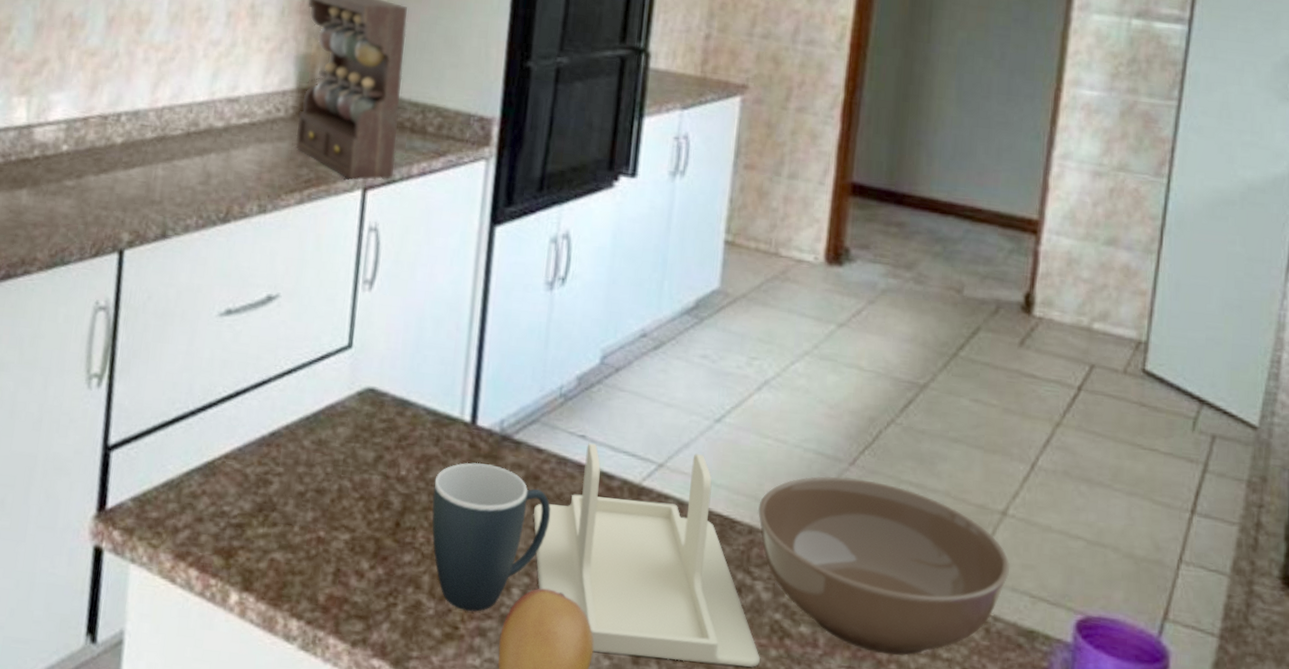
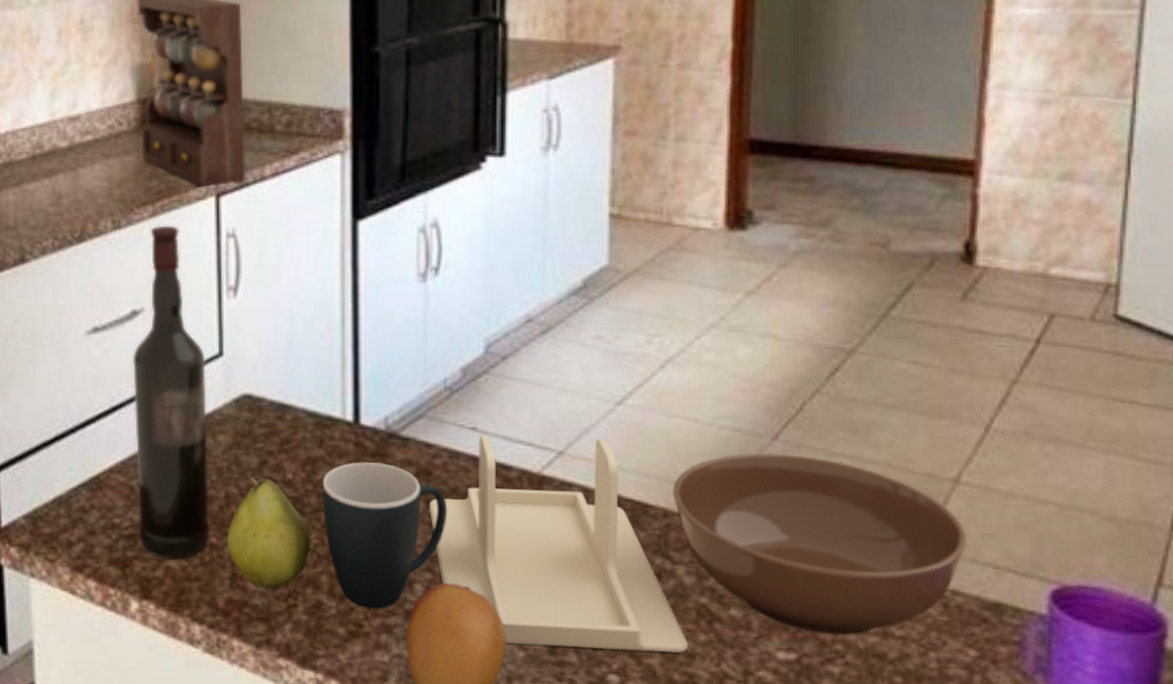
wine bottle: none [247,213,335,550] -> present [132,225,210,558]
fruit: none [334,468,417,587] -> present [227,474,311,589]

